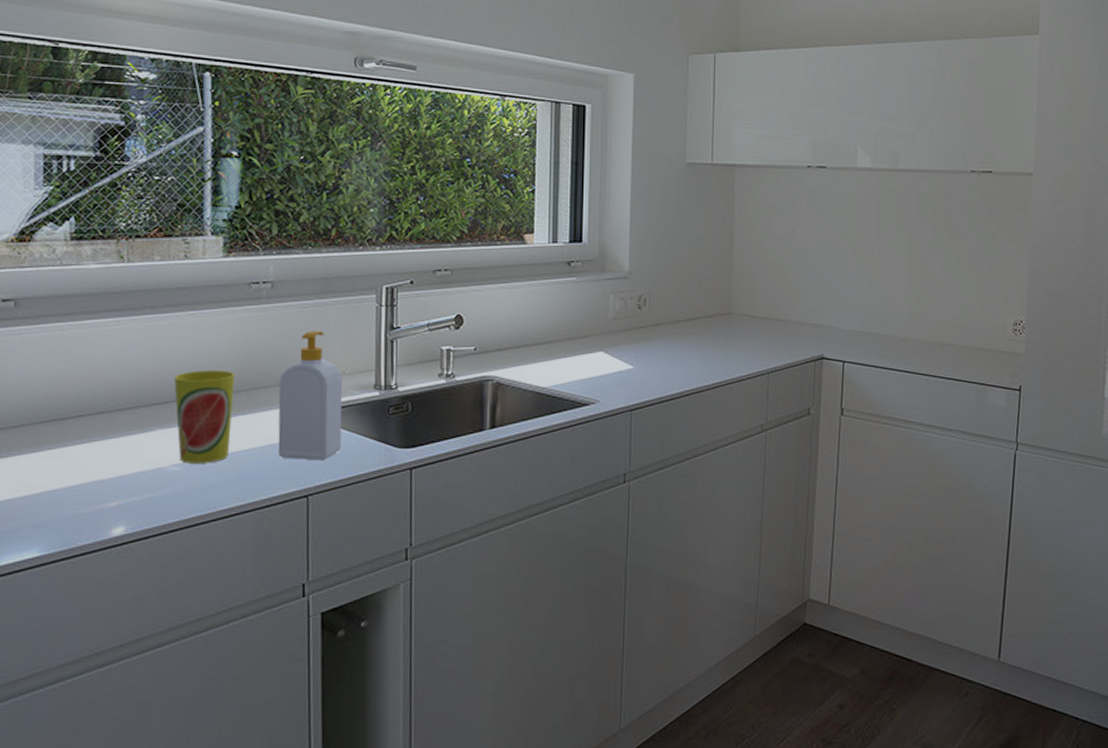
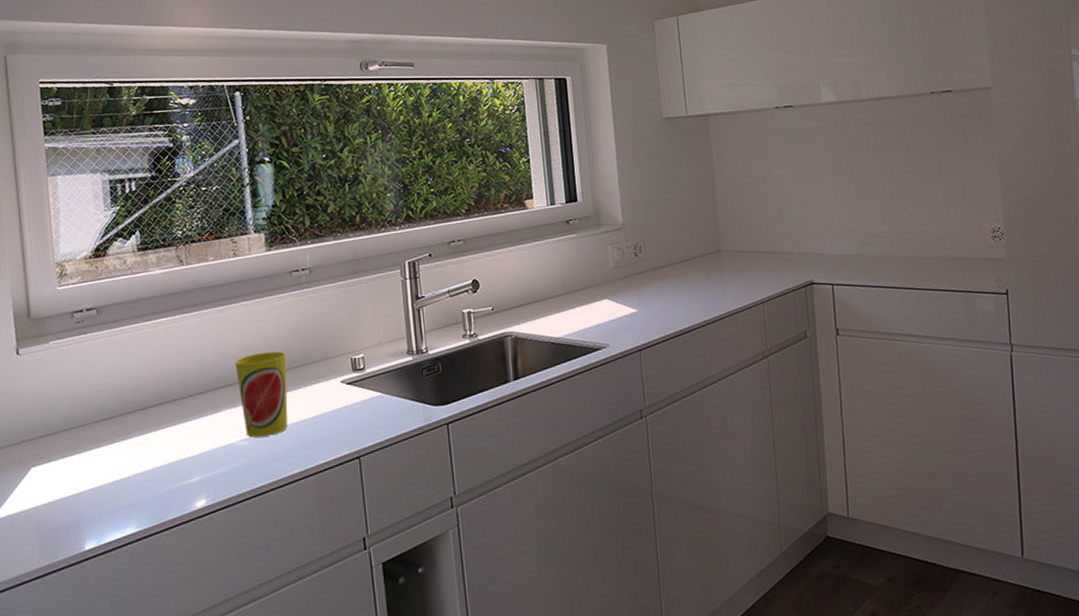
soap bottle: present [277,330,343,461] -> none [324,307,384,425]

